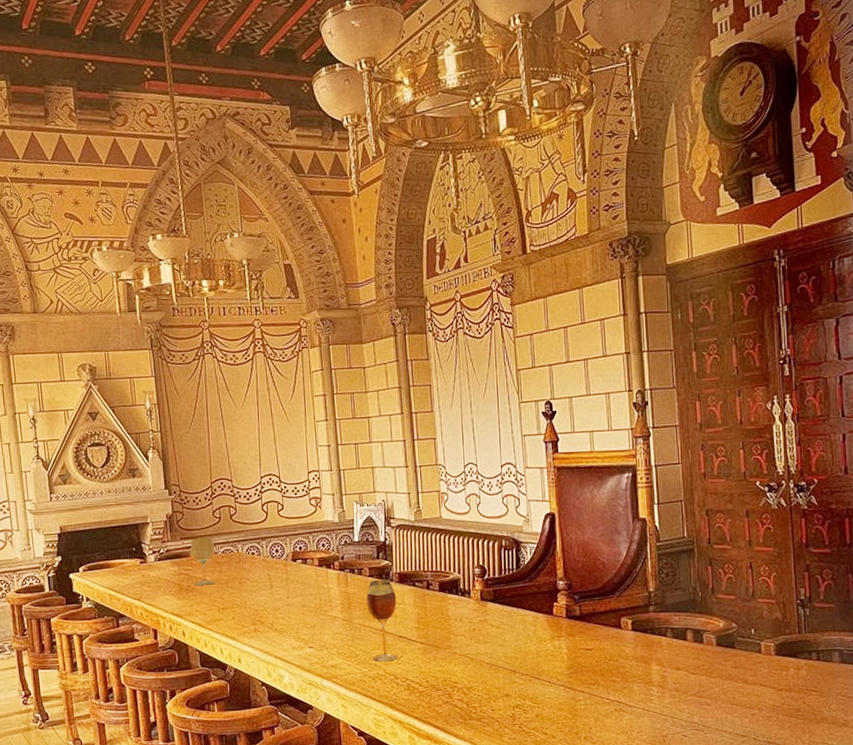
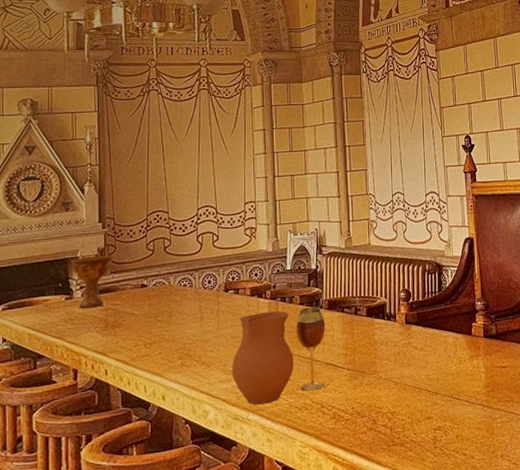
goblet: none [141,521,182,572] -> present [70,254,113,308]
wine glass: present [189,537,216,585] -> none [119,270,147,321]
pitcher: none [303,581,366,672] -> present [231,310,294,405]

